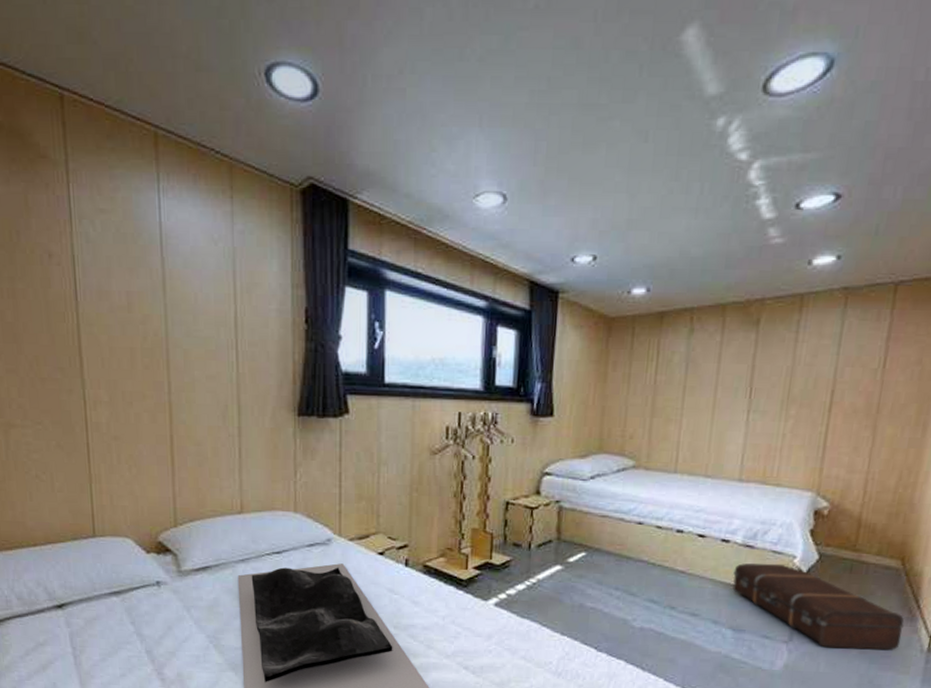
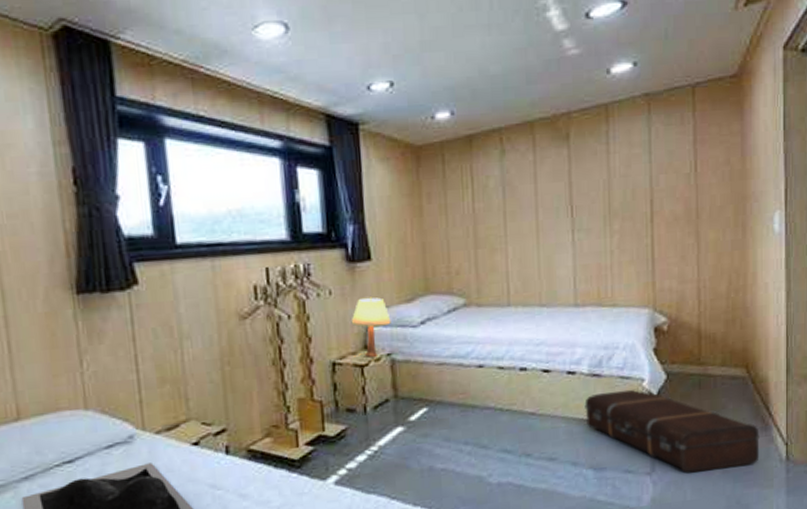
table lamp: none [527,448,564,503] -> present [351,297,391,358]

